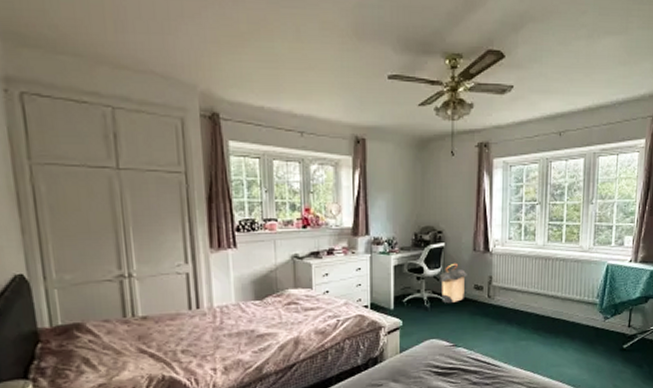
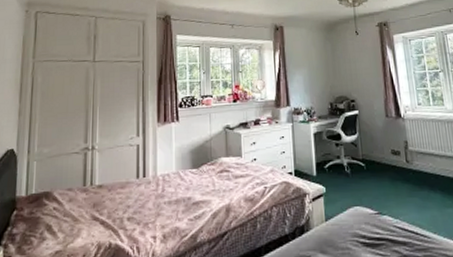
laundry hamper: present [439,263,469,304] -> none [356,129,384,170]

